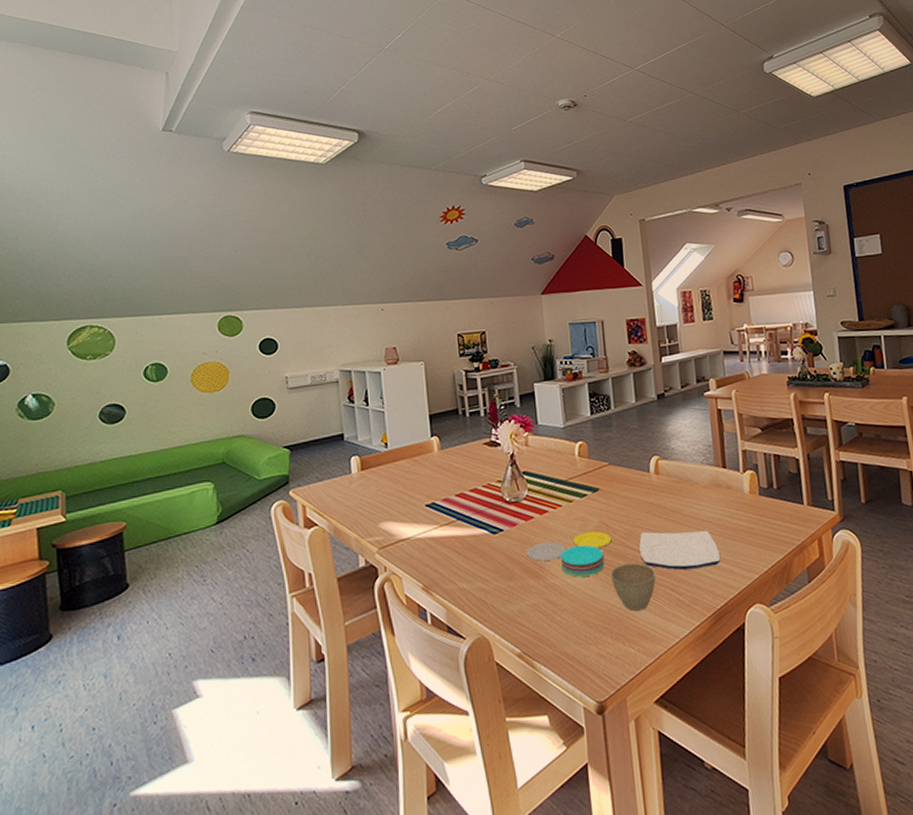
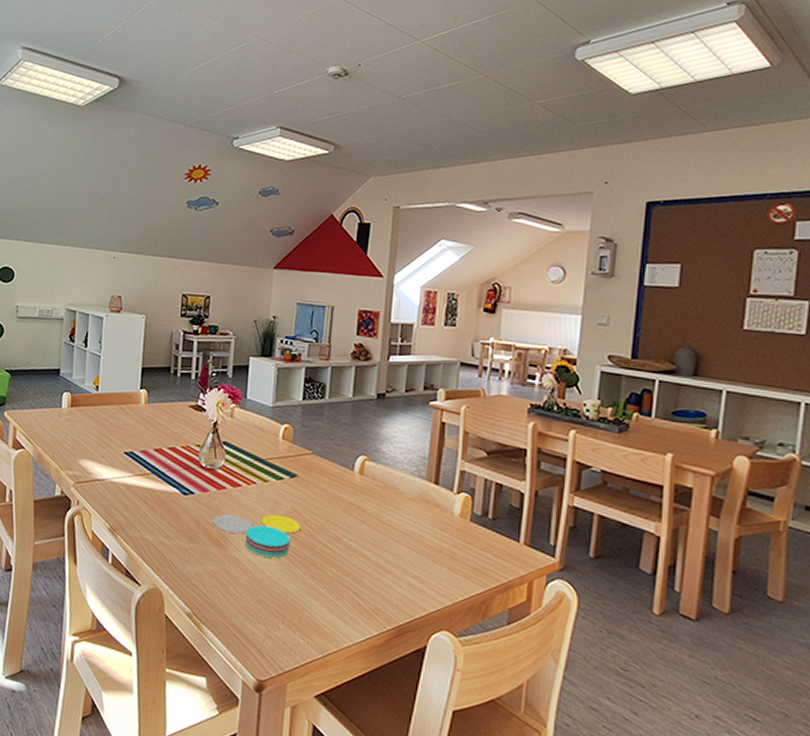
cup: present [610,562,656,611] -> none [292,554,341,605]
plate: present [639,530,720,570] -> none [328,528,413,581]

